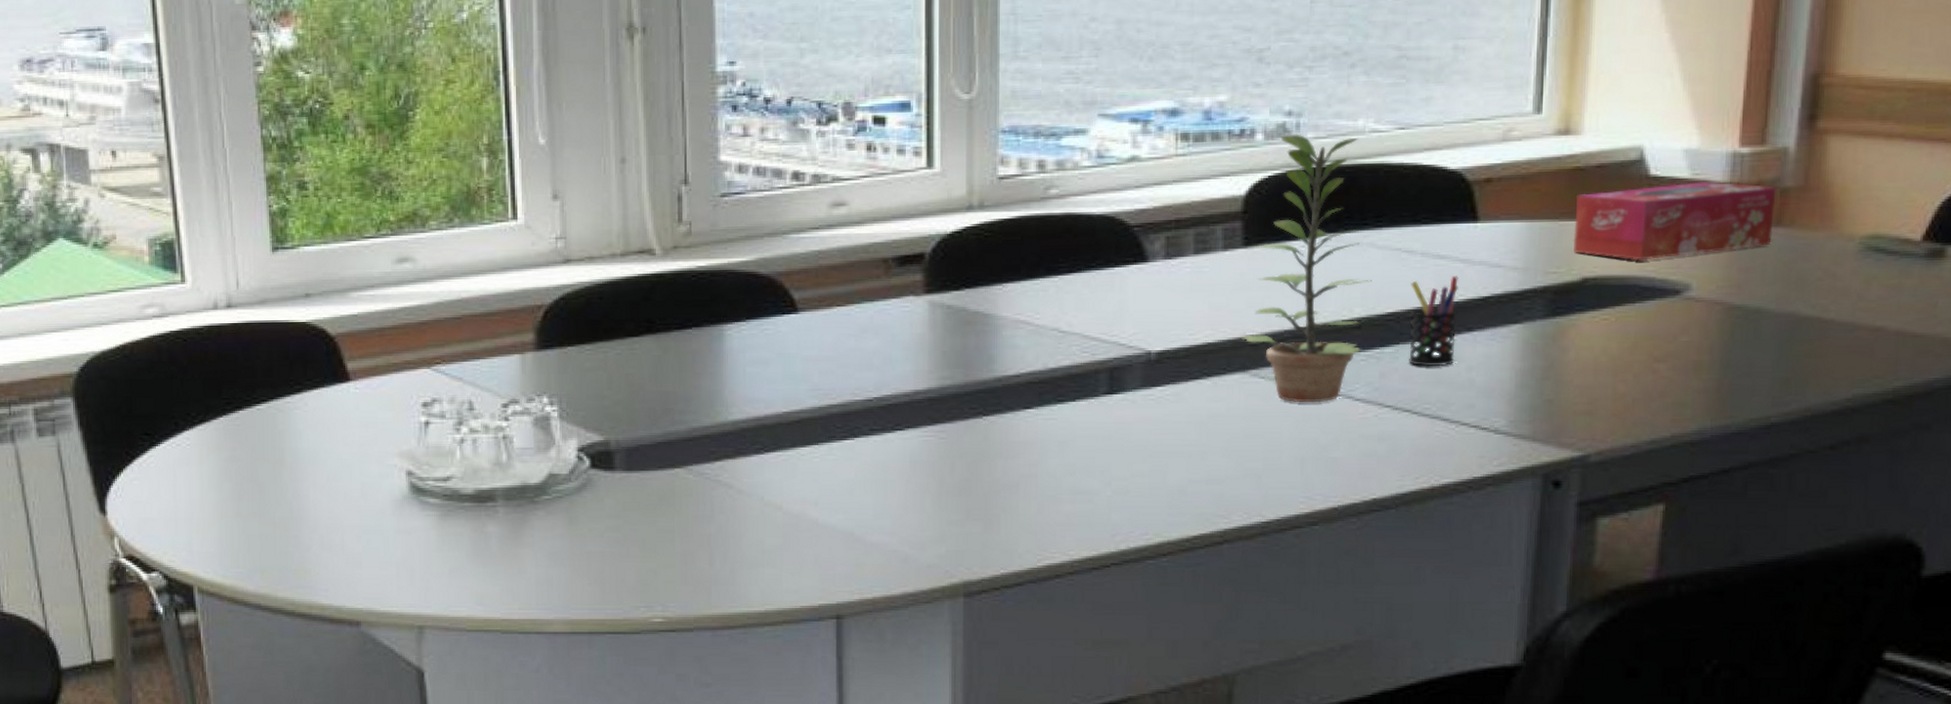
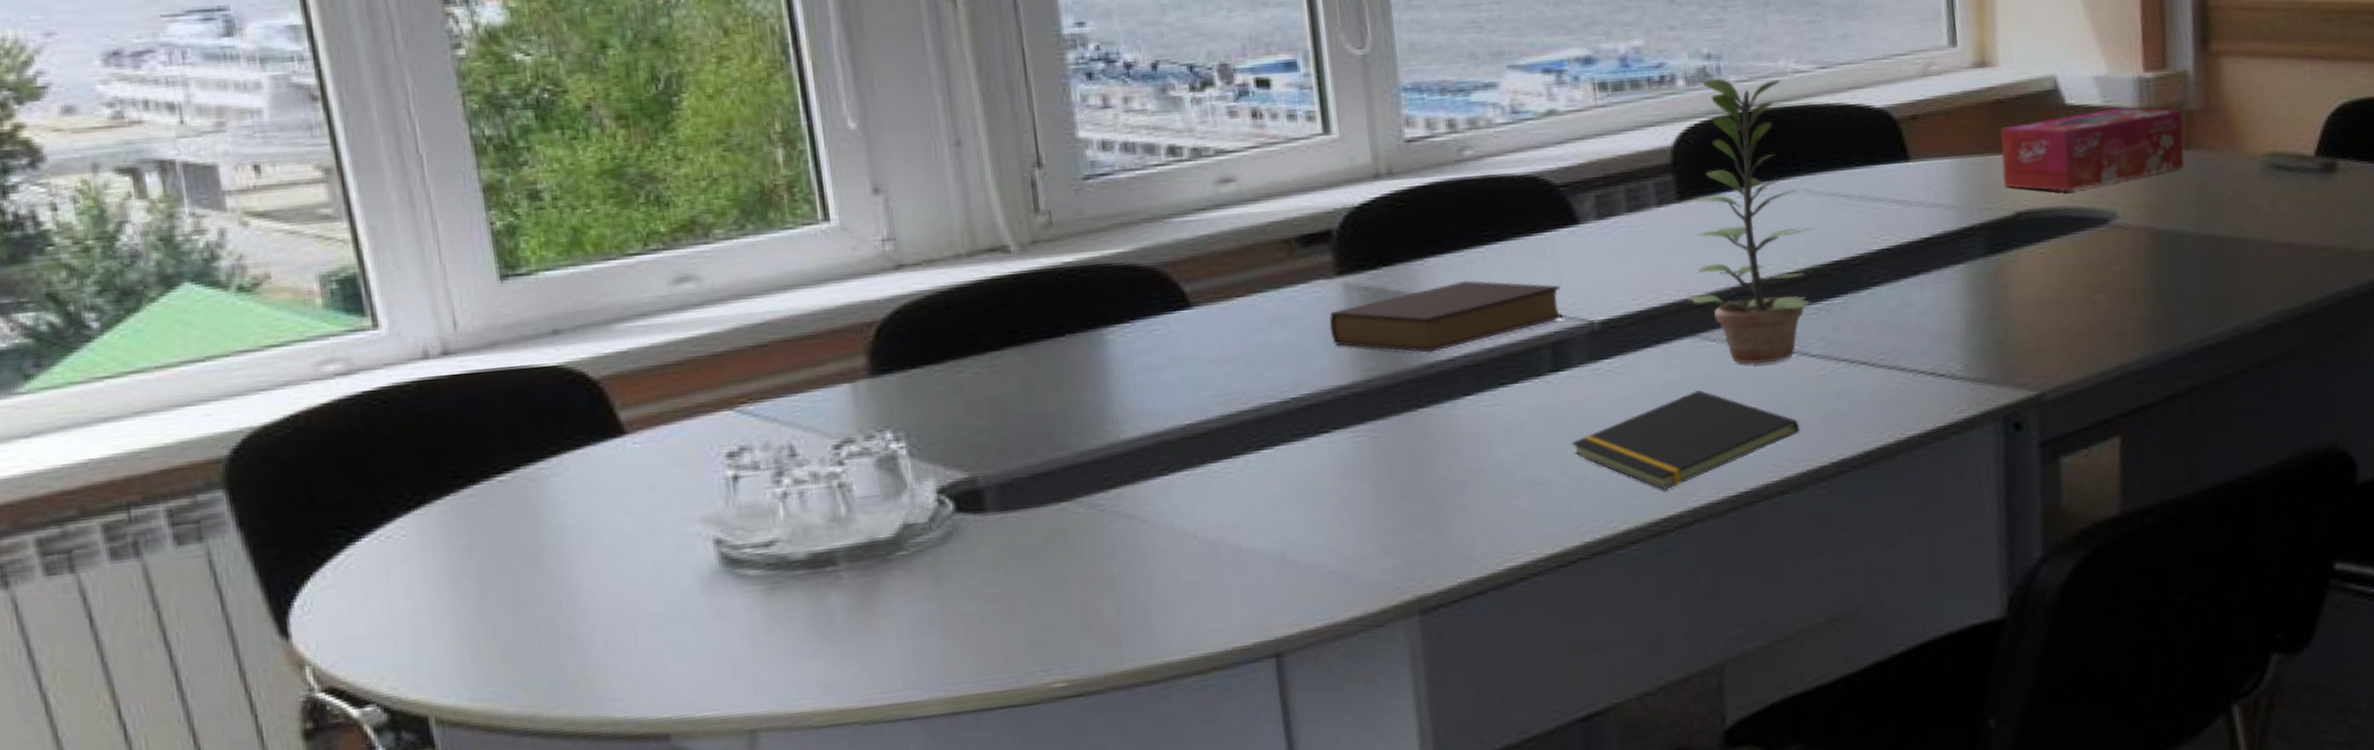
book: none [913,306,1123,368] -> present [1329,280,1563,353]
notepad: none [1117,423,1336,510] -> present [1571,390,1800,490]
pen holder: present [1409,276,1458,367] -> none [1851,218,1904,316]

